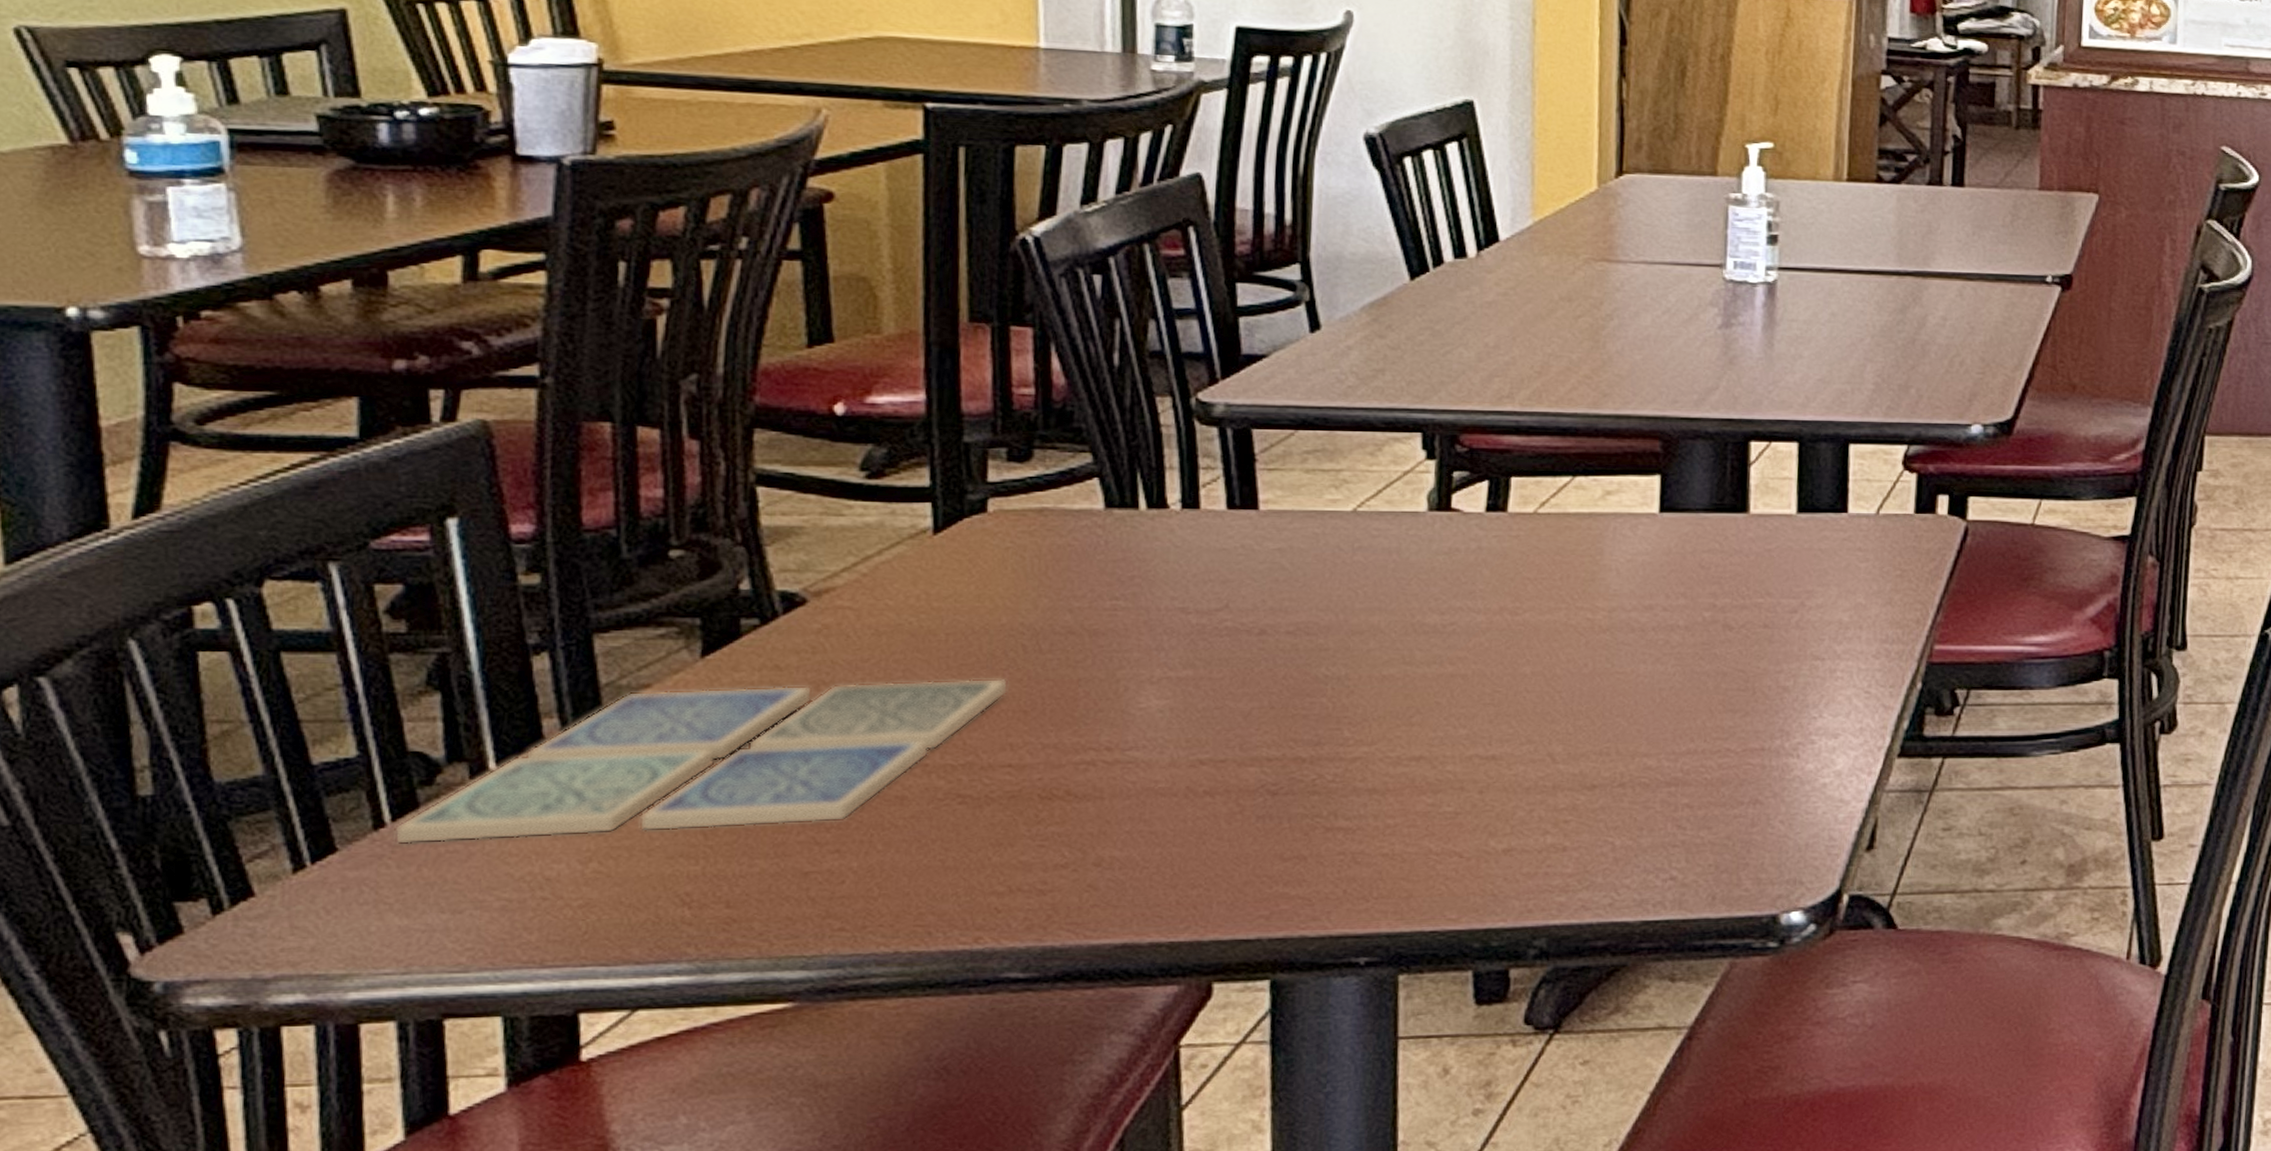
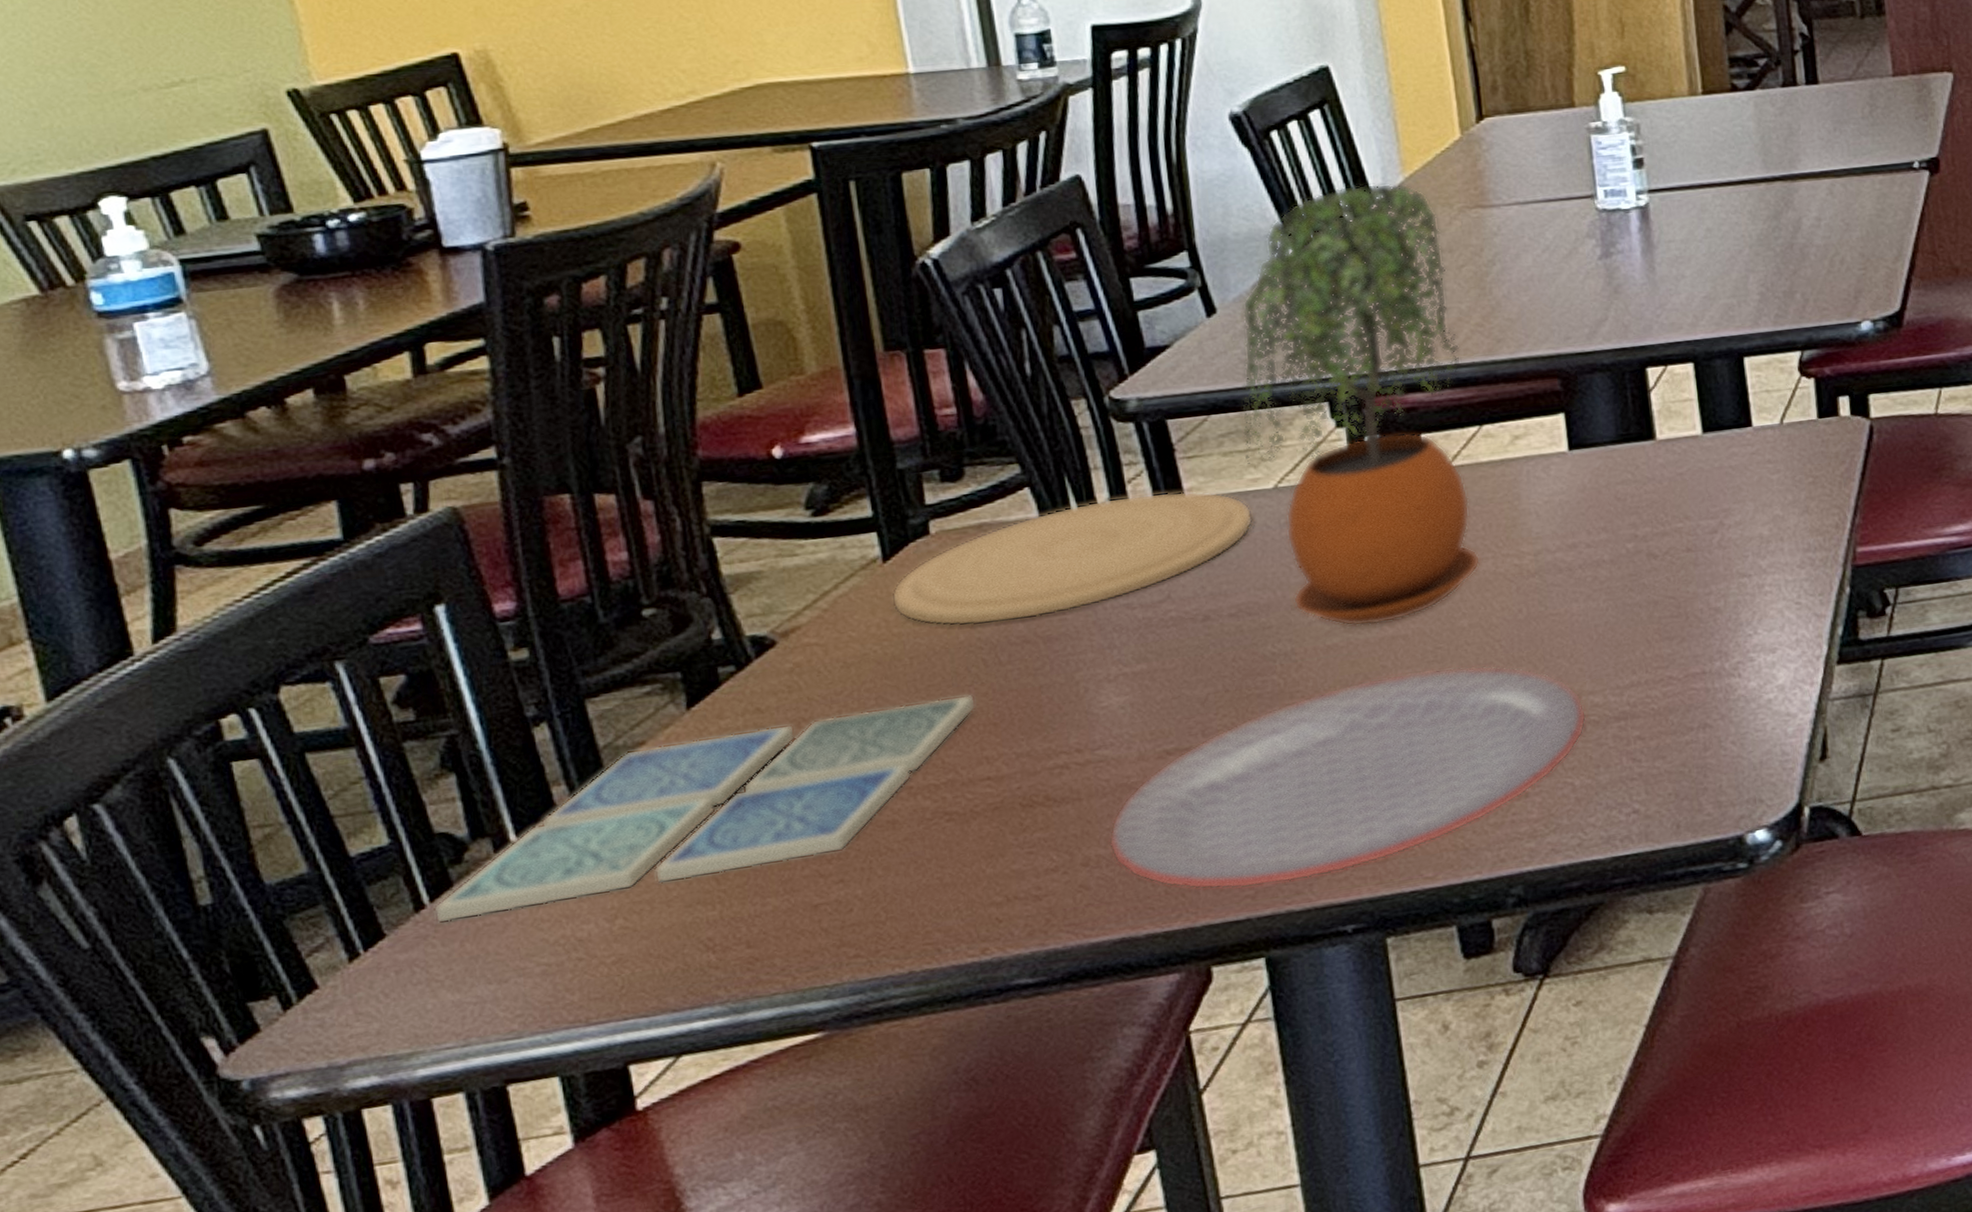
plate: none [936,500,1327,610] -> present [891,491,1253,626]
plate: none [1125,711,1638,908] -> present [1109,665,1587,890]
potted plant: none [1328,221,1565,660] -> present [1242,183,1481,627]

